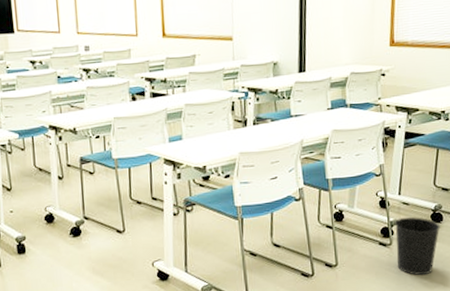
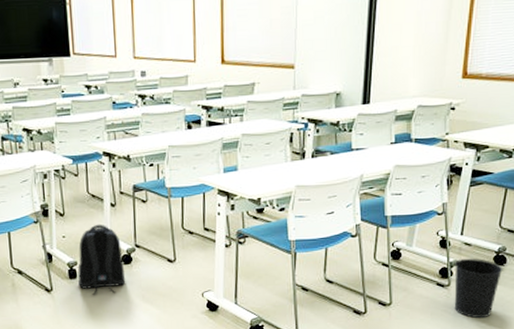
backpack: none [26,197,76,269] -> present [78,224,126,295]

